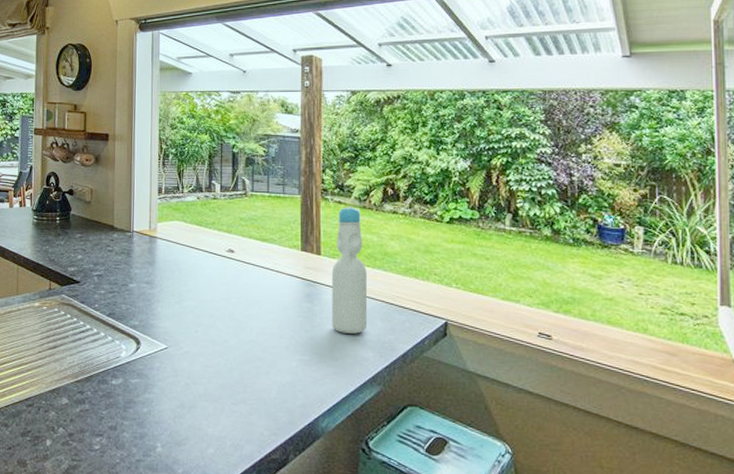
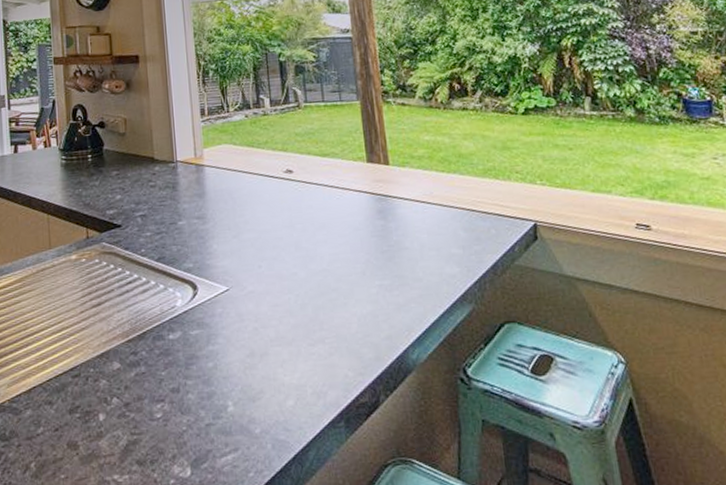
bottle: present [331,205,368,334] -> none [403,106,450,250]

